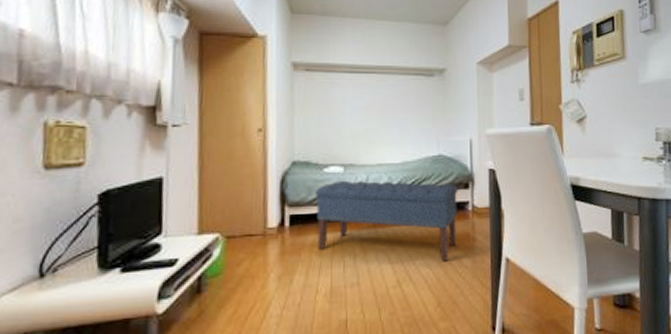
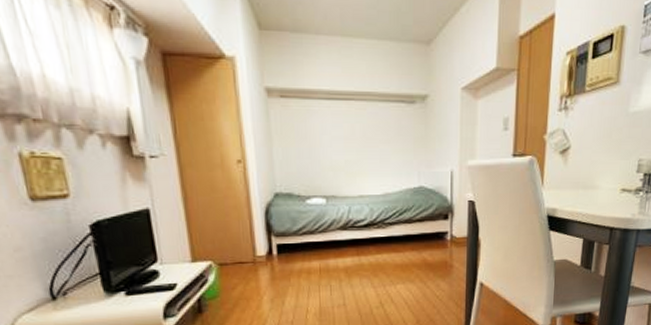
bench: present [315,181,458,262] -> none [299,212,438,286]

